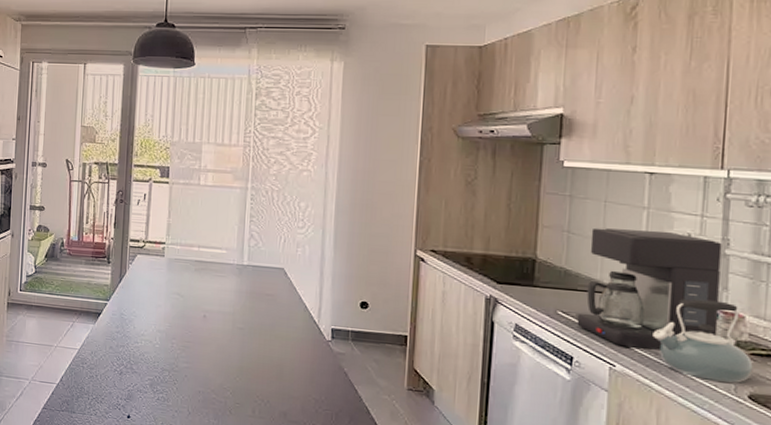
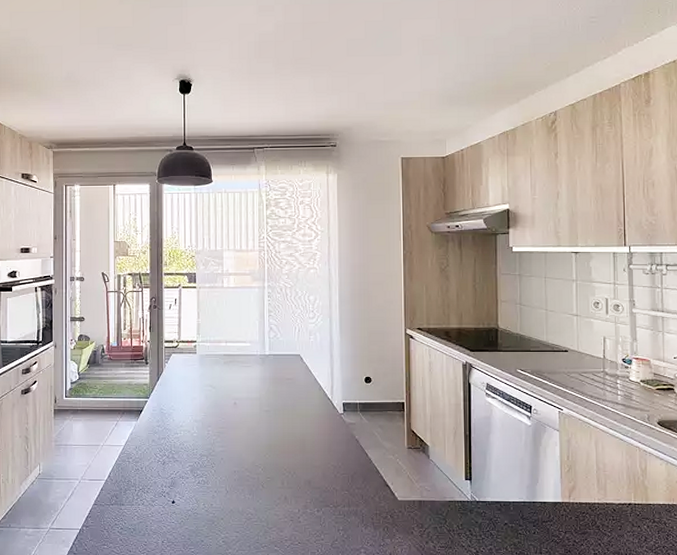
coffee maker: present [577,227,722,350] -> none [532,298,632,393]
kettle: present [653,298,753,384] -> none [587,349,659,414]

